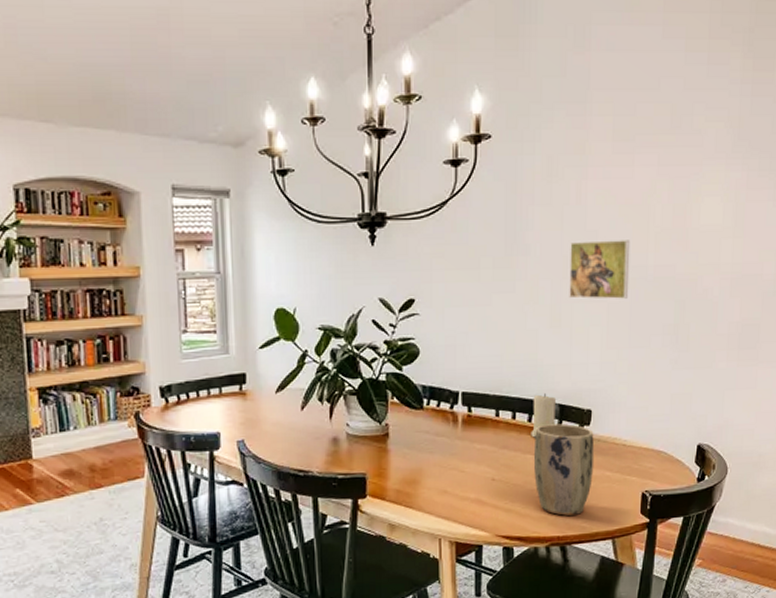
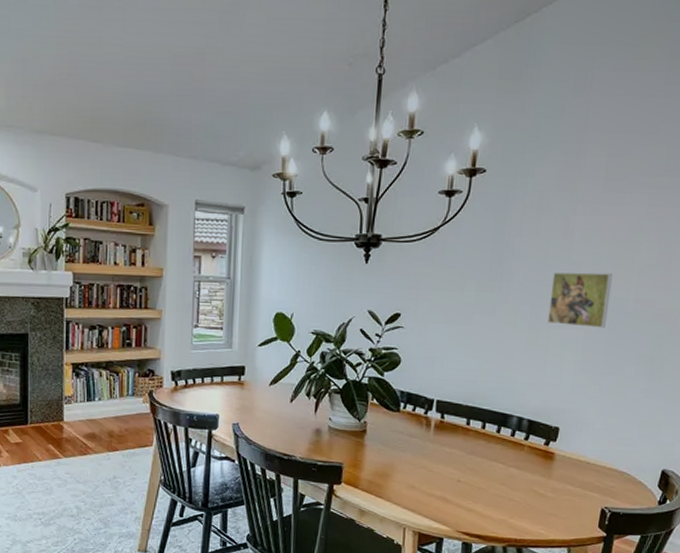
candle: present [531,392,555,438] -> none [498,407,525,448]
plant pot: present [533,423,595,516] -> none [498,436,560,522]

